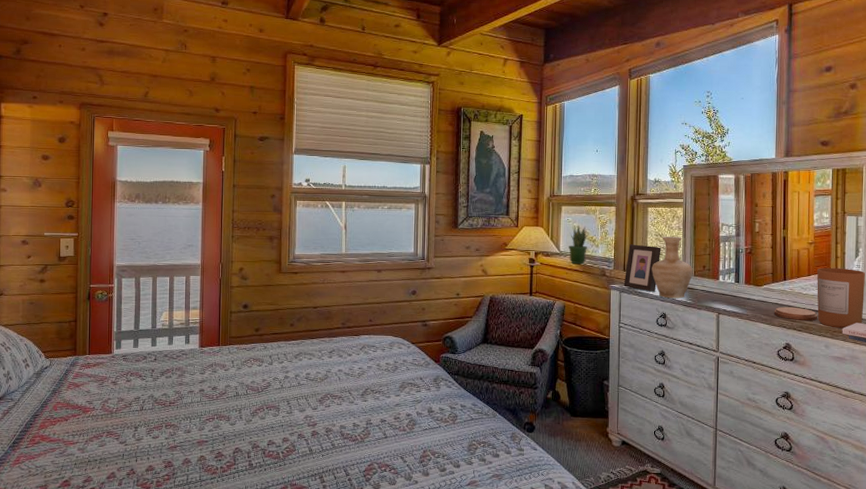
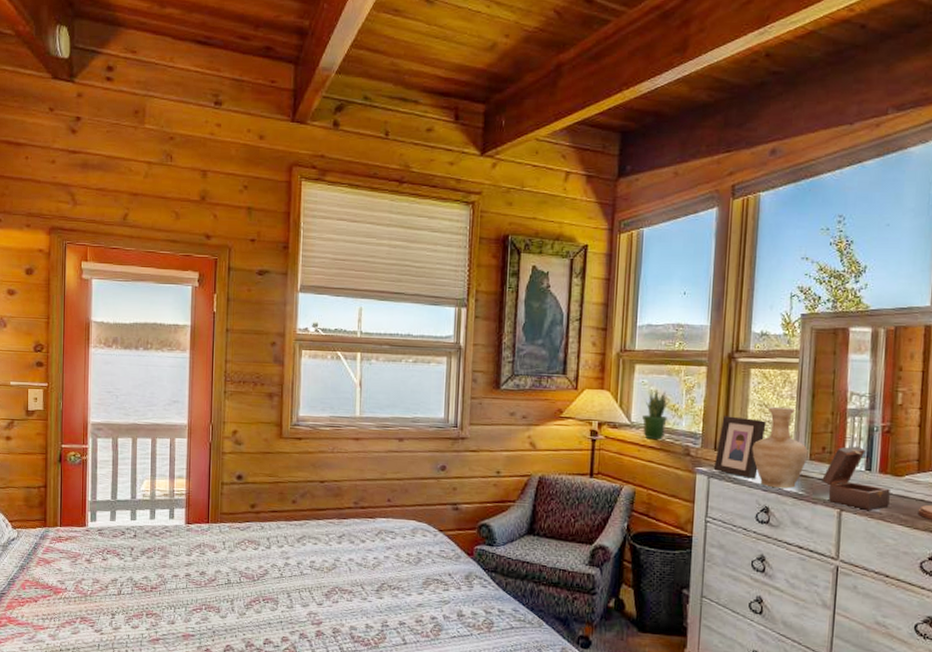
jewelry box: none [704,264,753,314] -> present [822,446,890,511]

